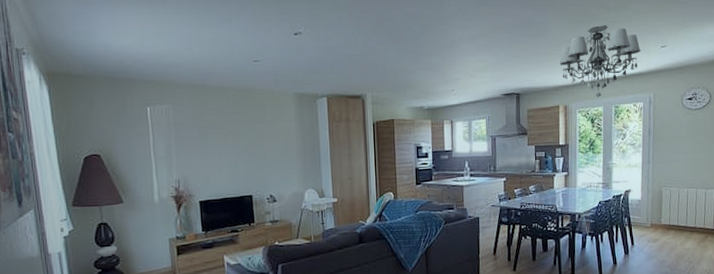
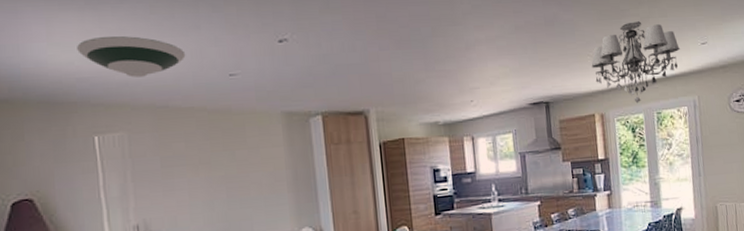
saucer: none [135,25,220,61] -> present [77,35,186,78]

